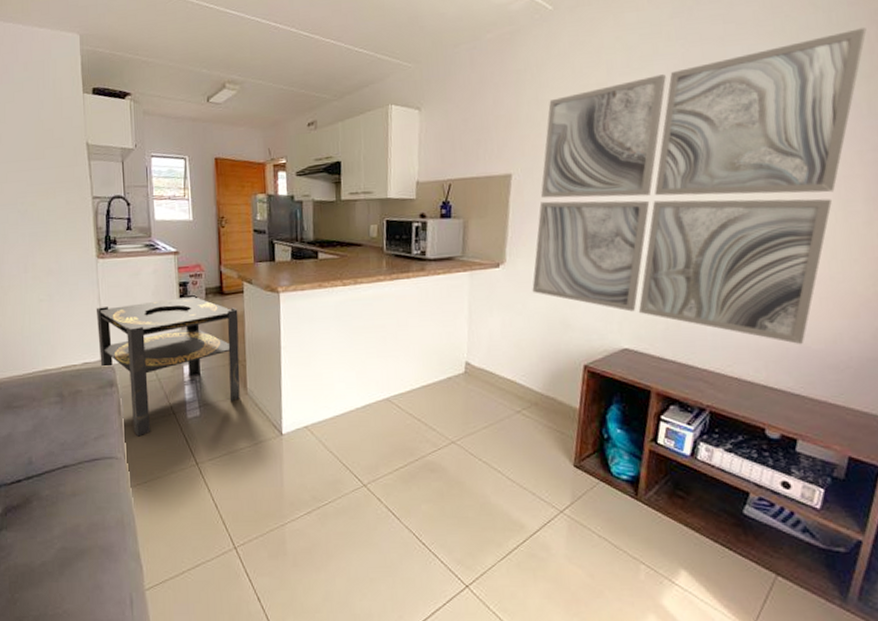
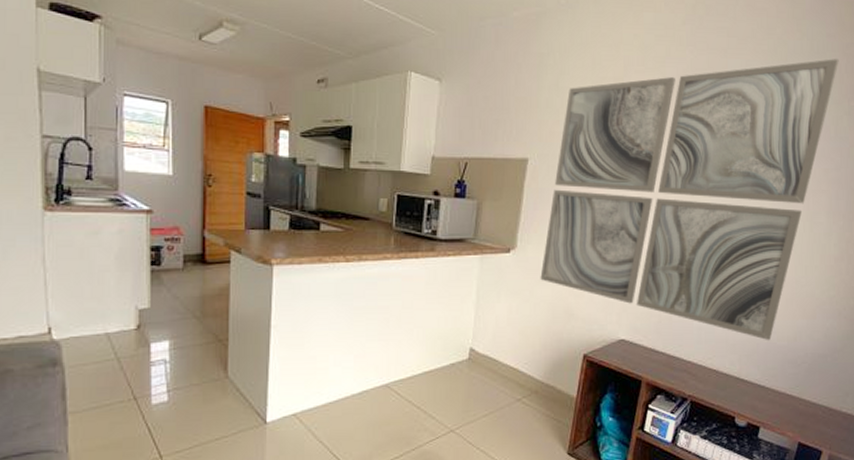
side table: present [96,294,240,437] -> none [38,261,222,426]

